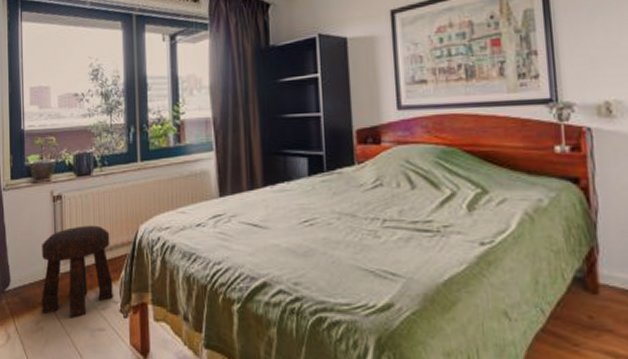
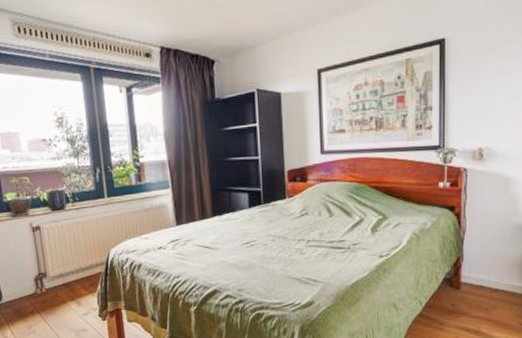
stool: present [42,225,113,318] -> none [27,250,92,323]

